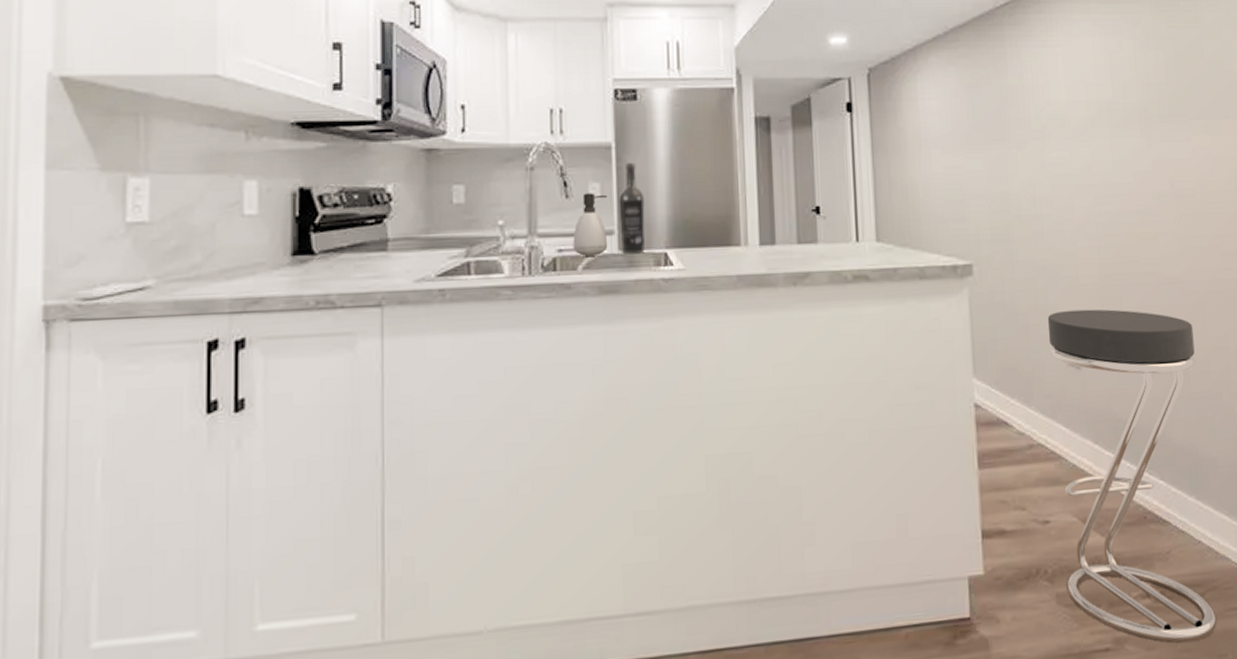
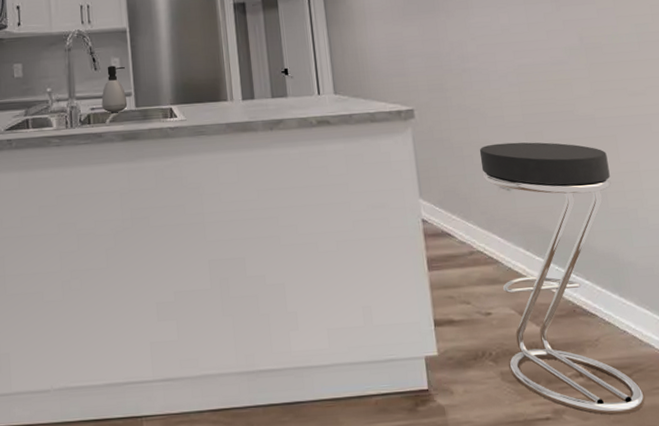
wine bottle: present [619,163,646,253] -> none [134,42,155,109]

